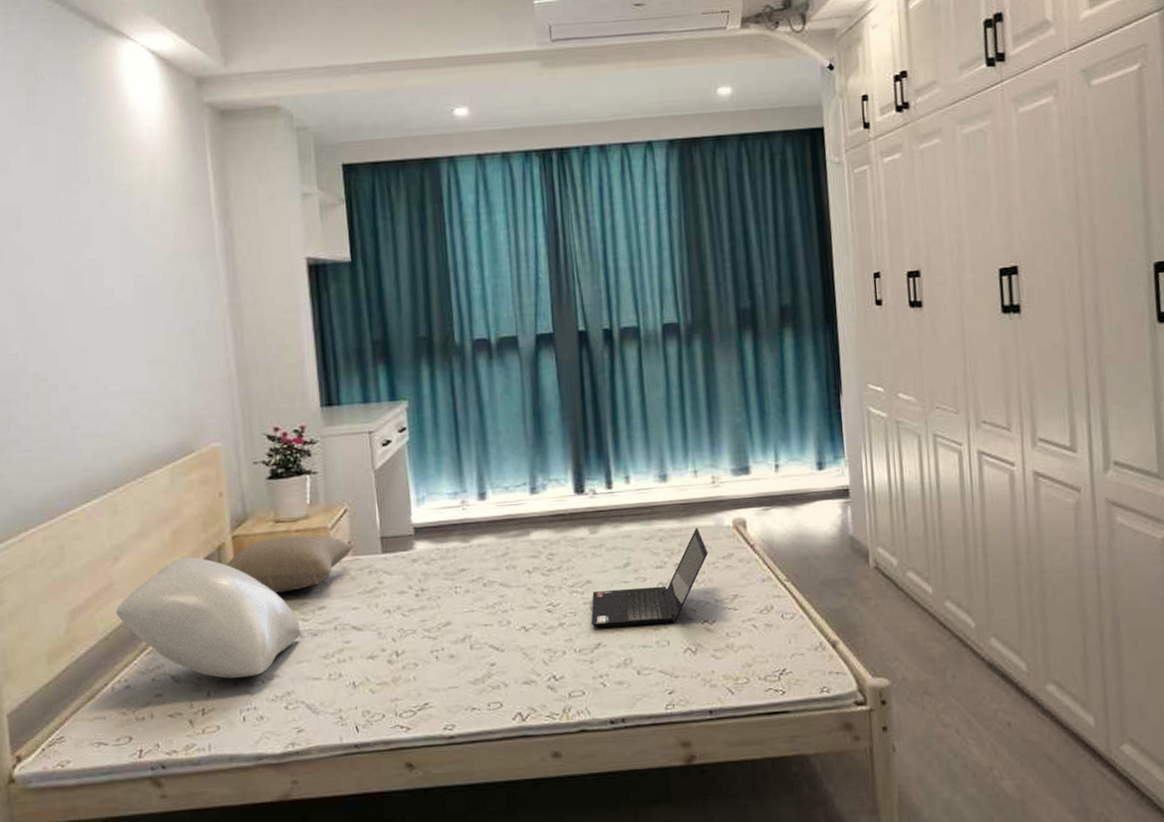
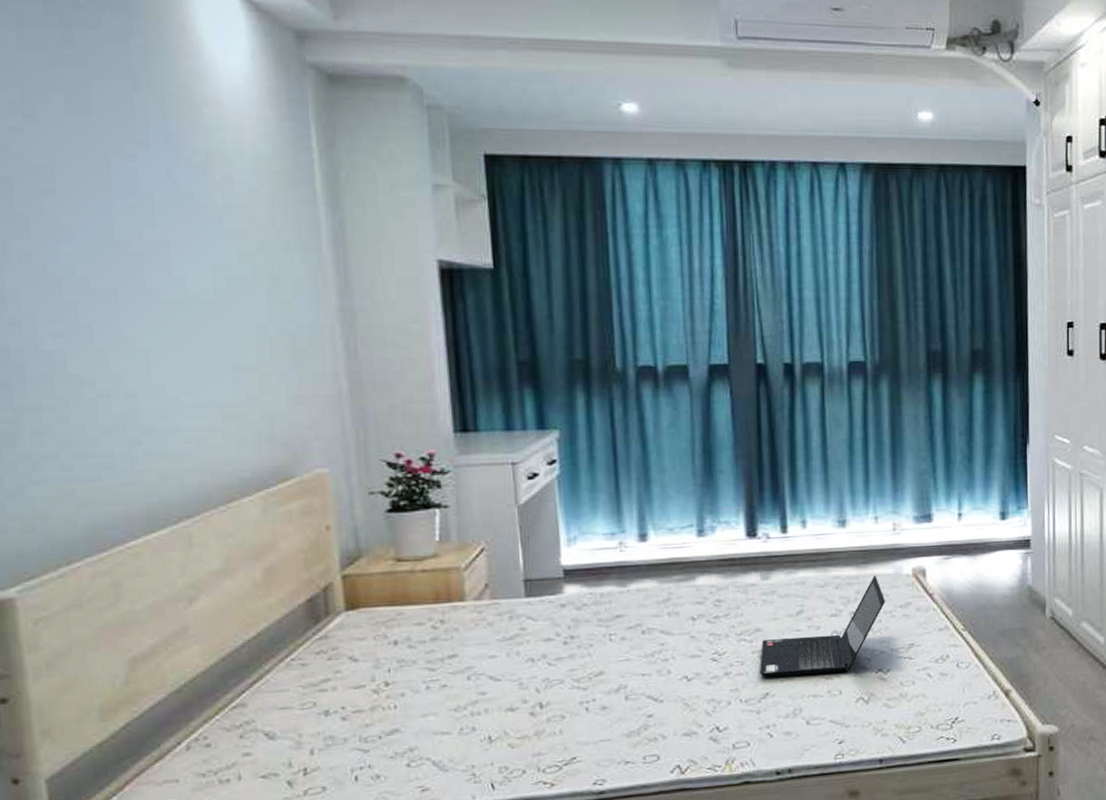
pillow: present [115,557,301,679] -> none [191,599,427,735]
pillow: present [225,535,354,594] -> none [333,576,493,640]

